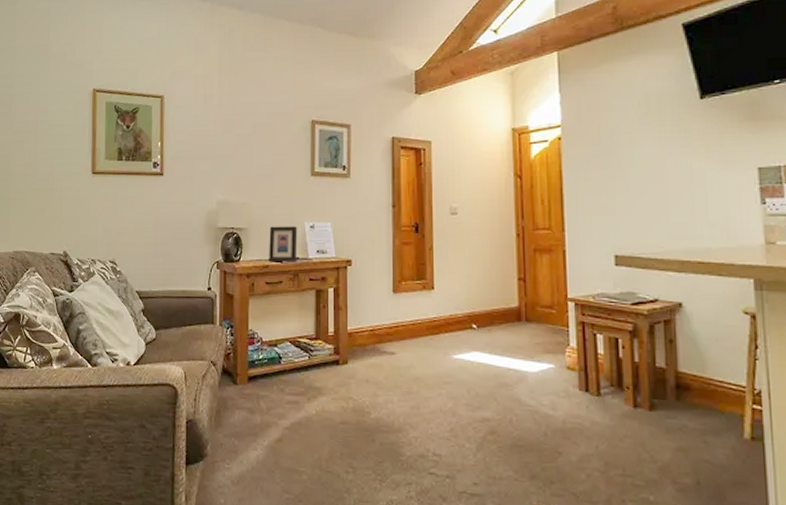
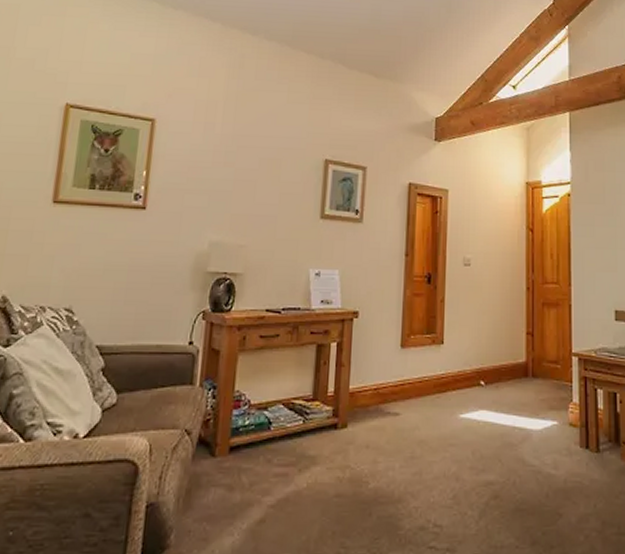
picture frame: present [269,226,298,263] -> none [265,272,301,313]

